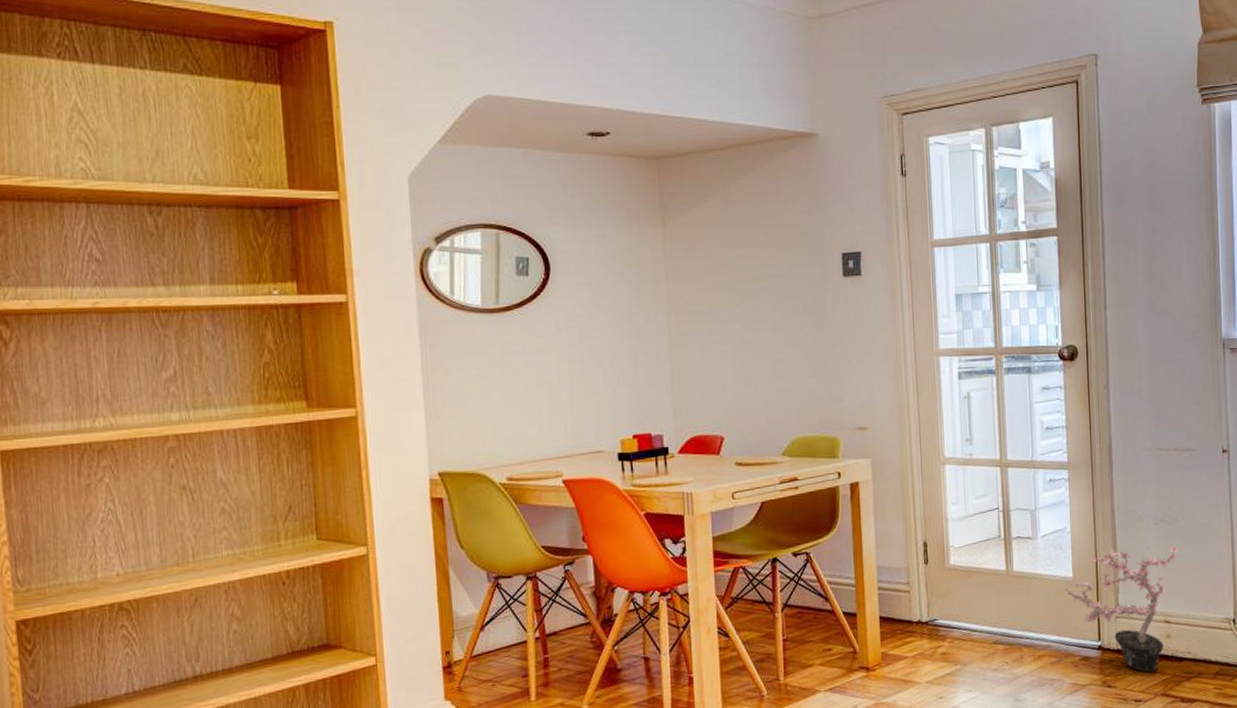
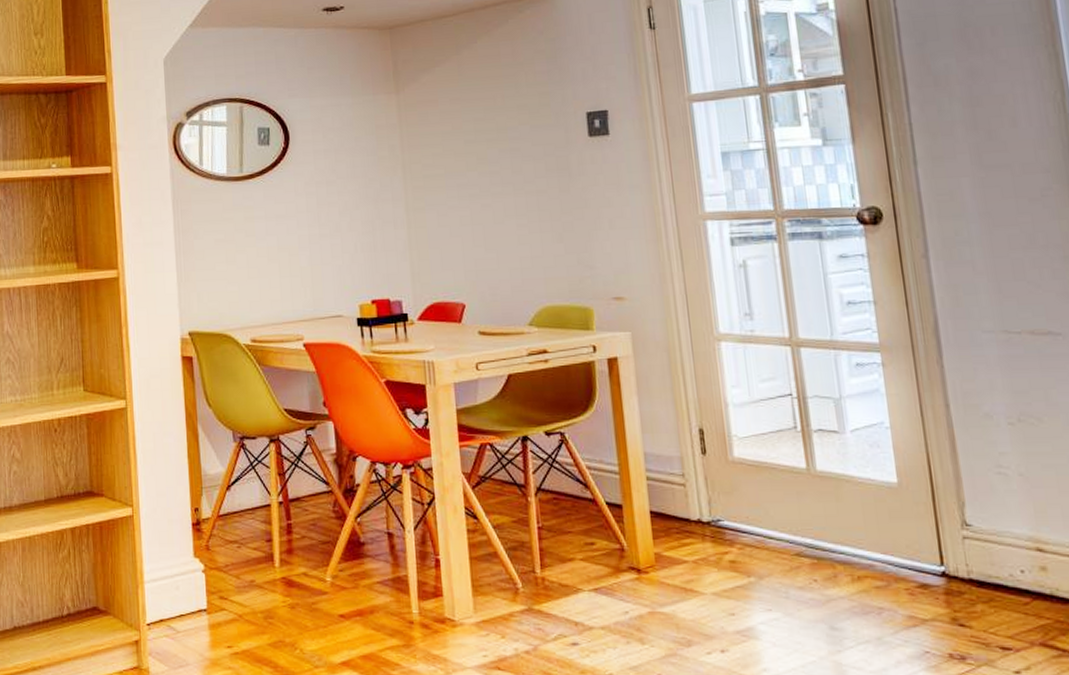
potted plant: present [1065,544,1178,673] -> none [888,450,1047,613]

